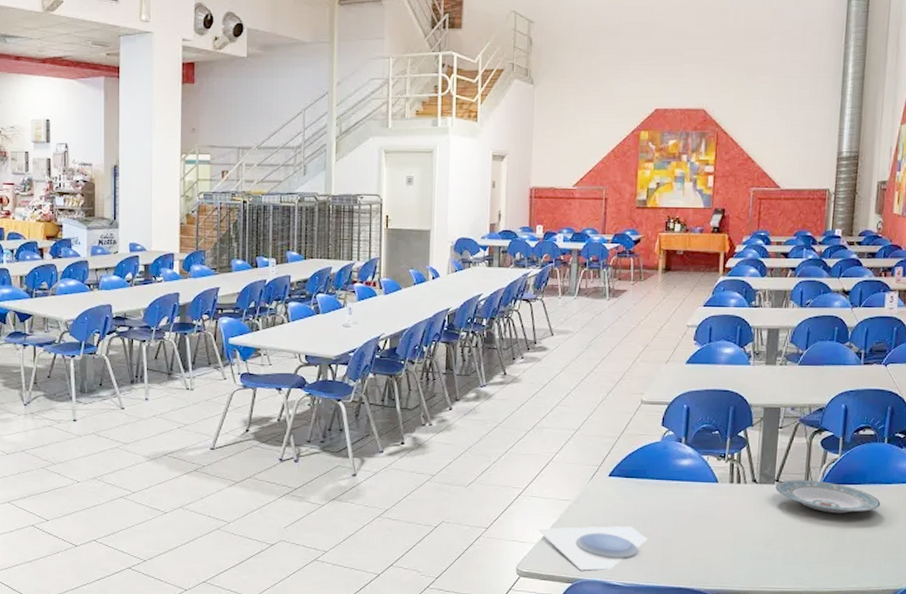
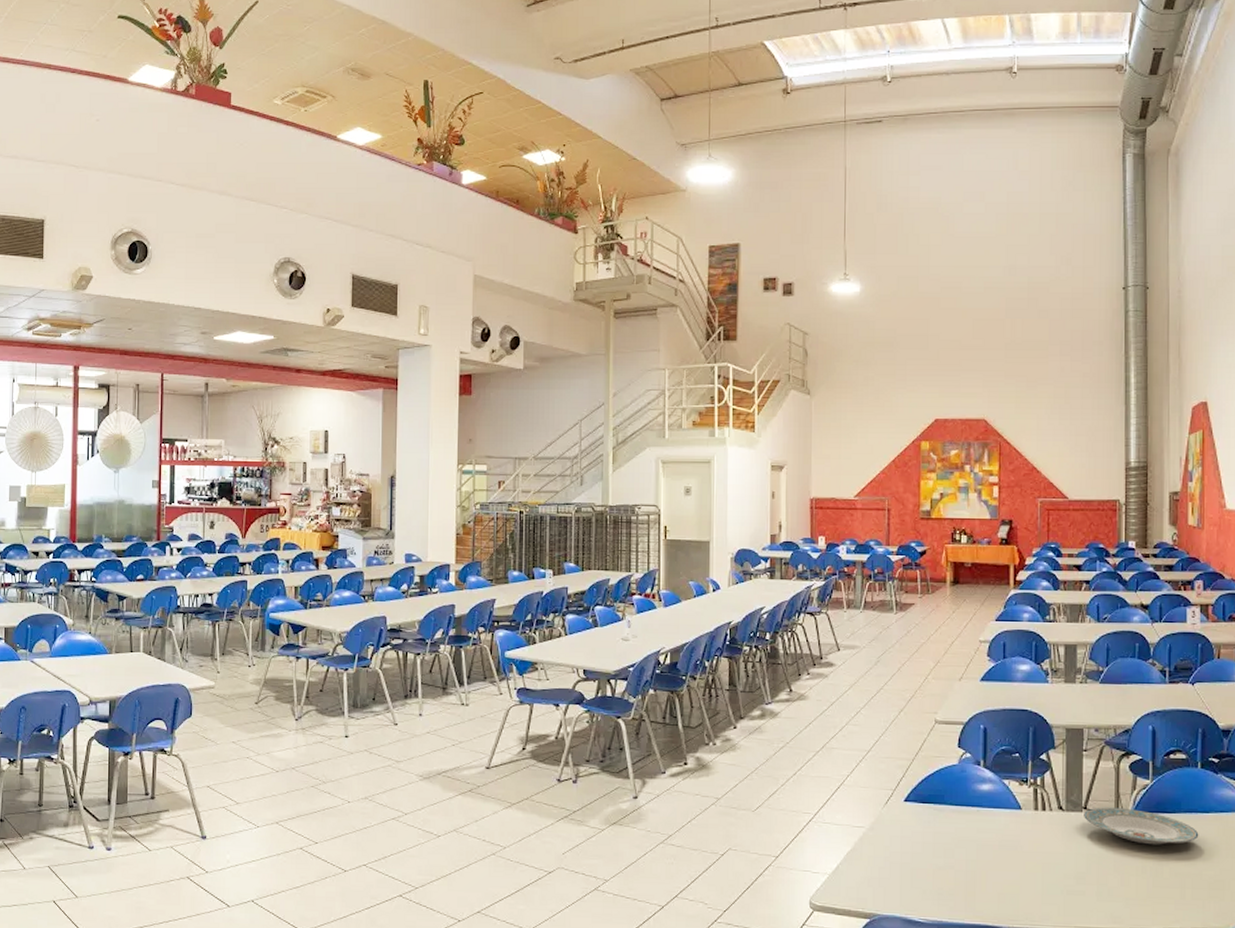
plate: present [537,526,649,571] -> none [830,856,950,905]

